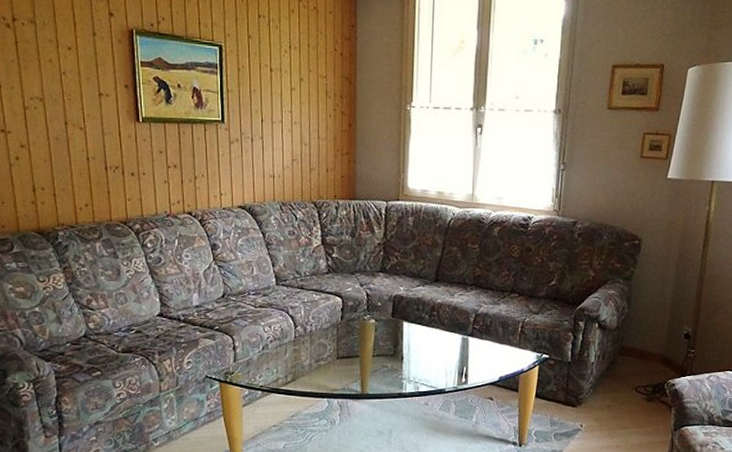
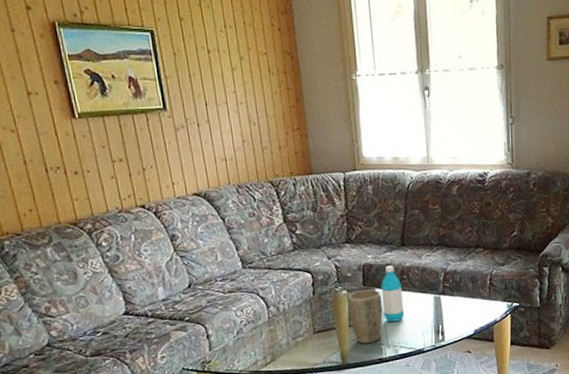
plant pot: none [374,321,409,376] -> present [348,289,383,344]
water bottle: none [408,300,431,358] -> present [380,265,405,322]

